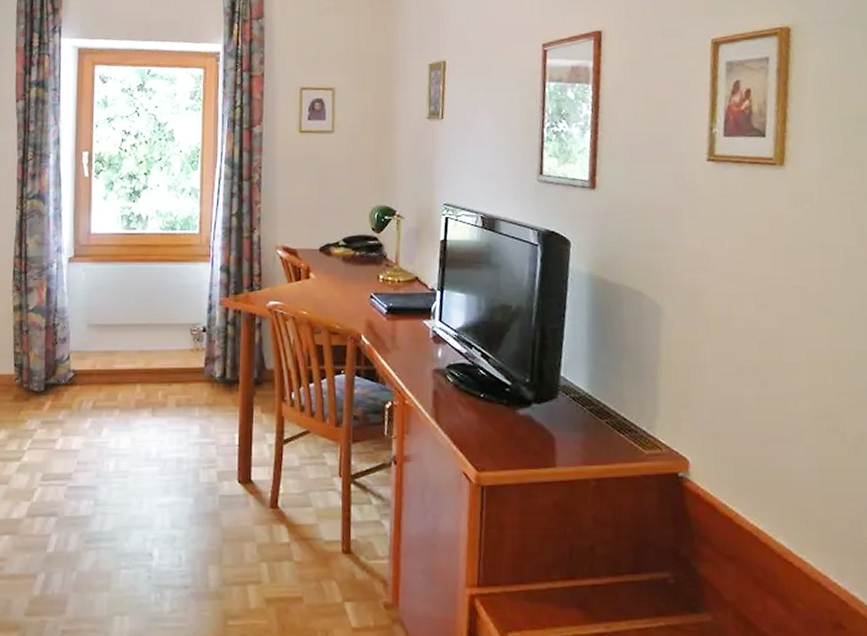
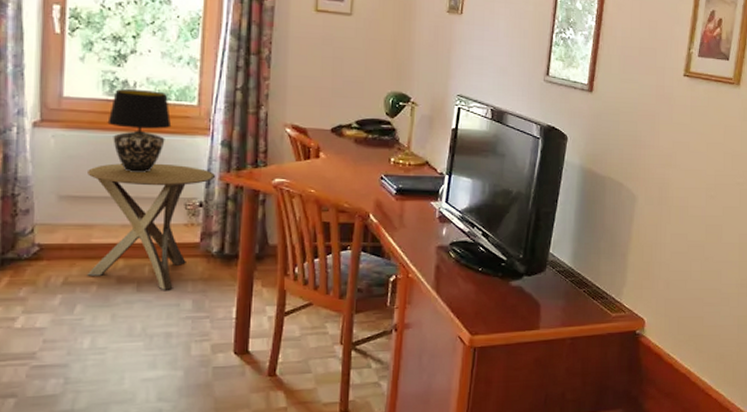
side table: none [111,290,217,415] -> present [87,163,216,290]
table lamp: none [125,222,178,300] -> present [107,89,172,172]

